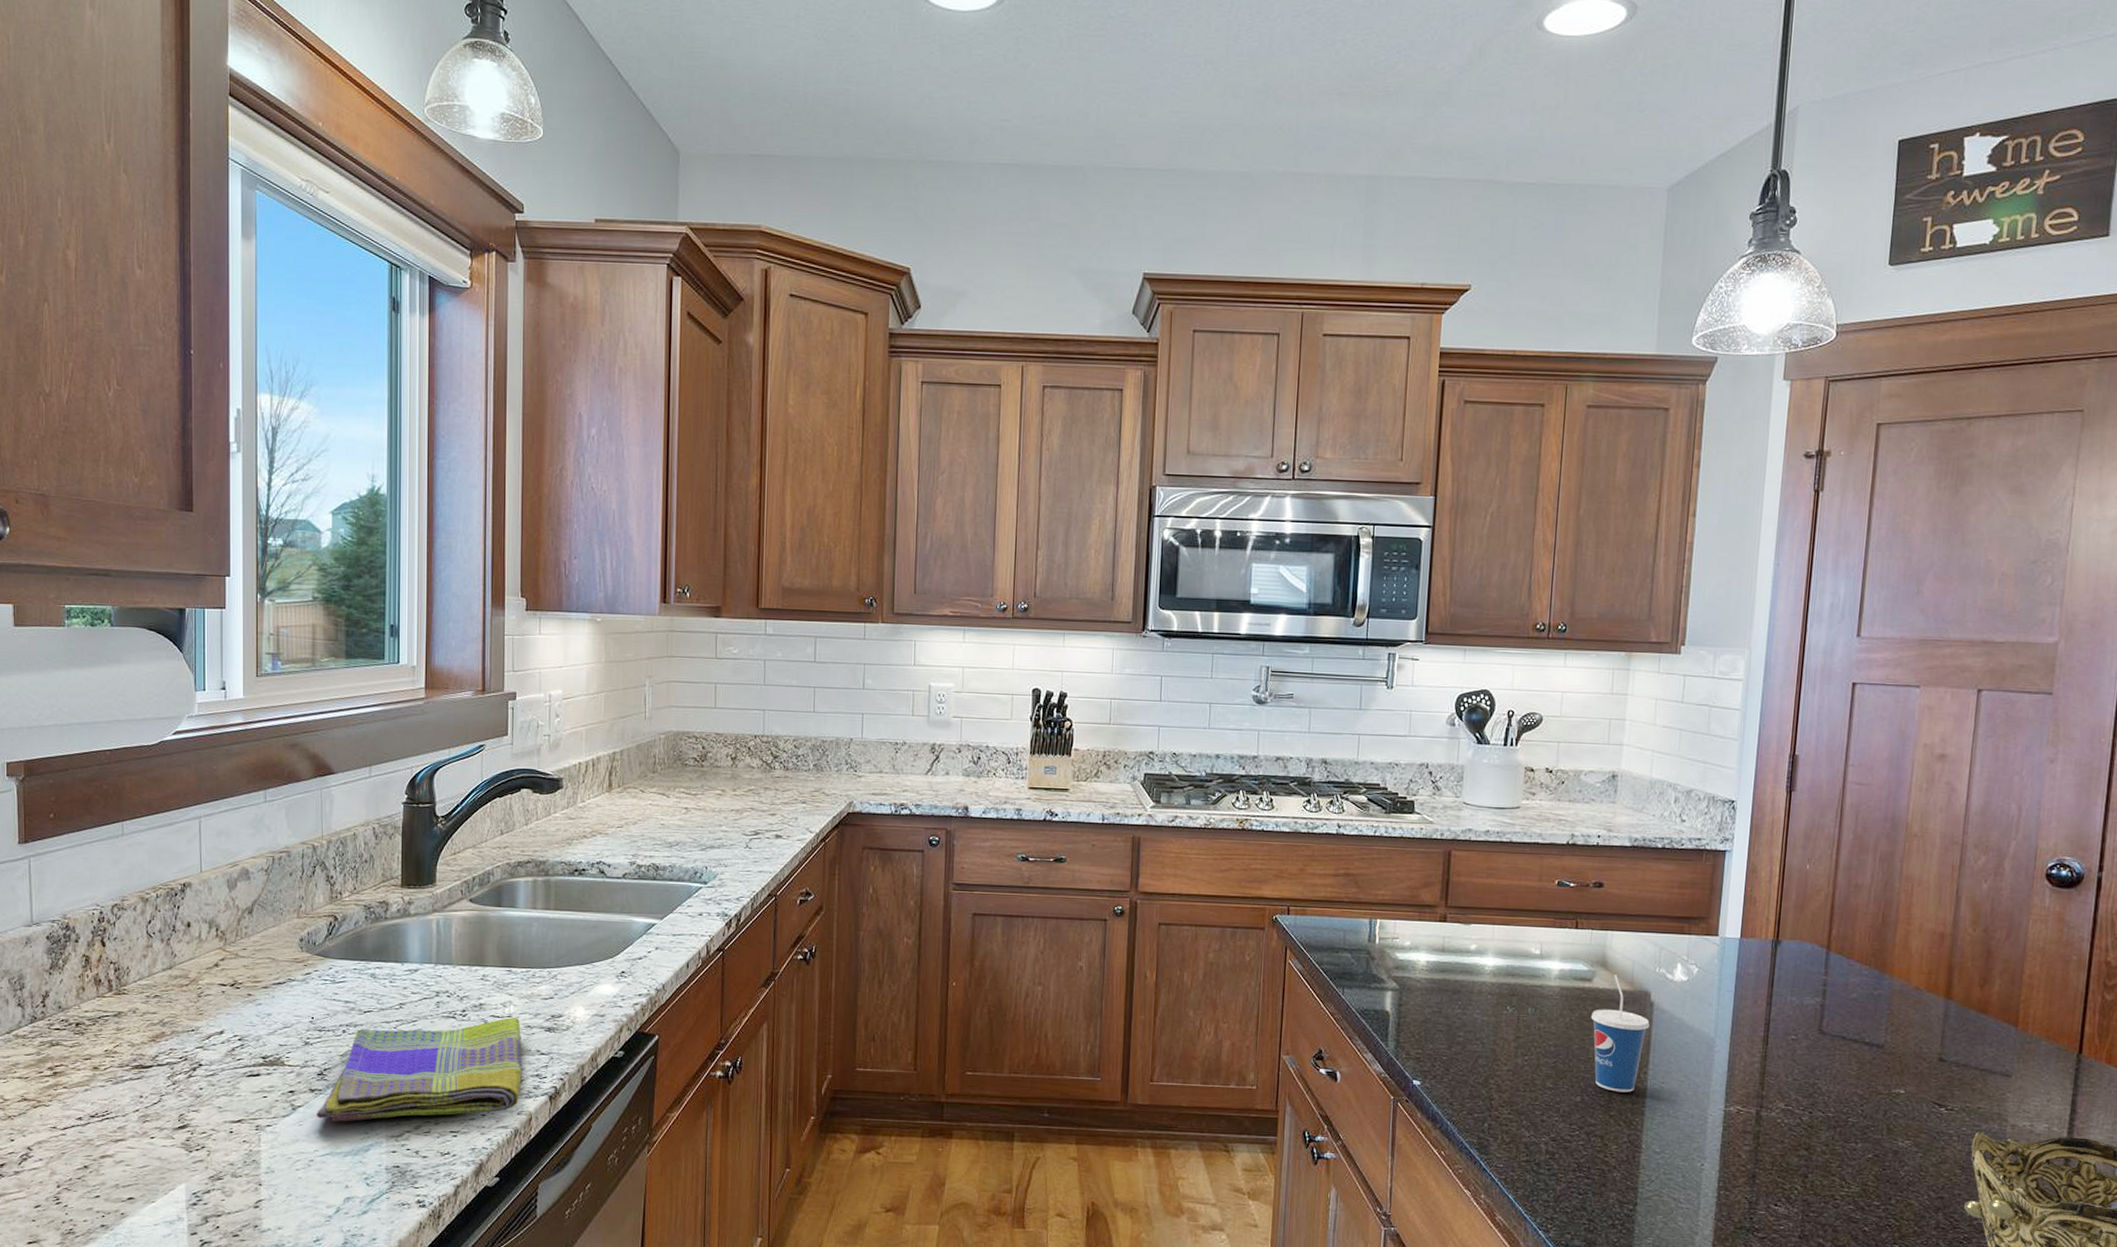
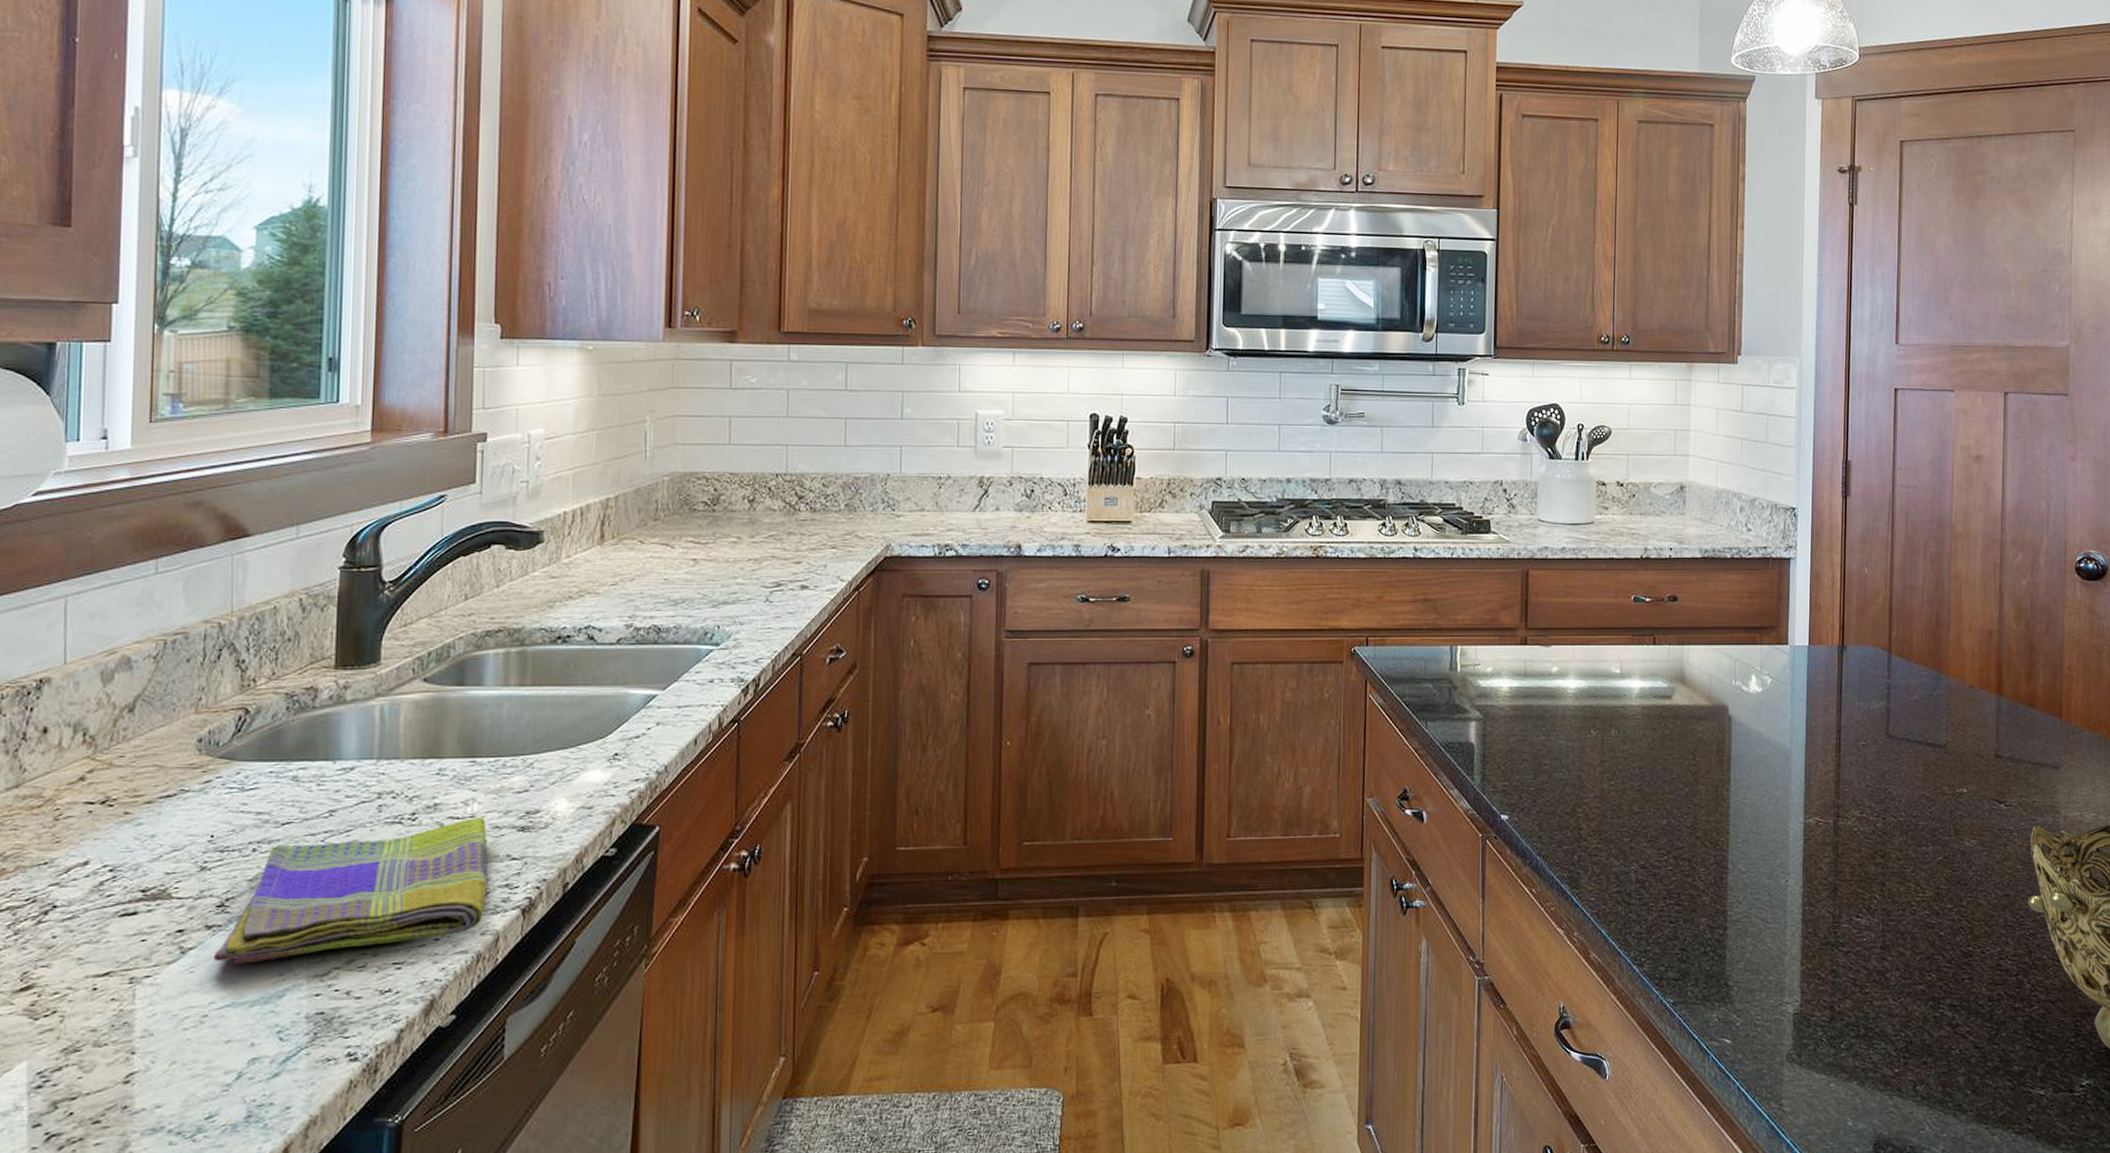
cup: present [1590,975,1650,1093] -> none [1672,690,1729,812]

